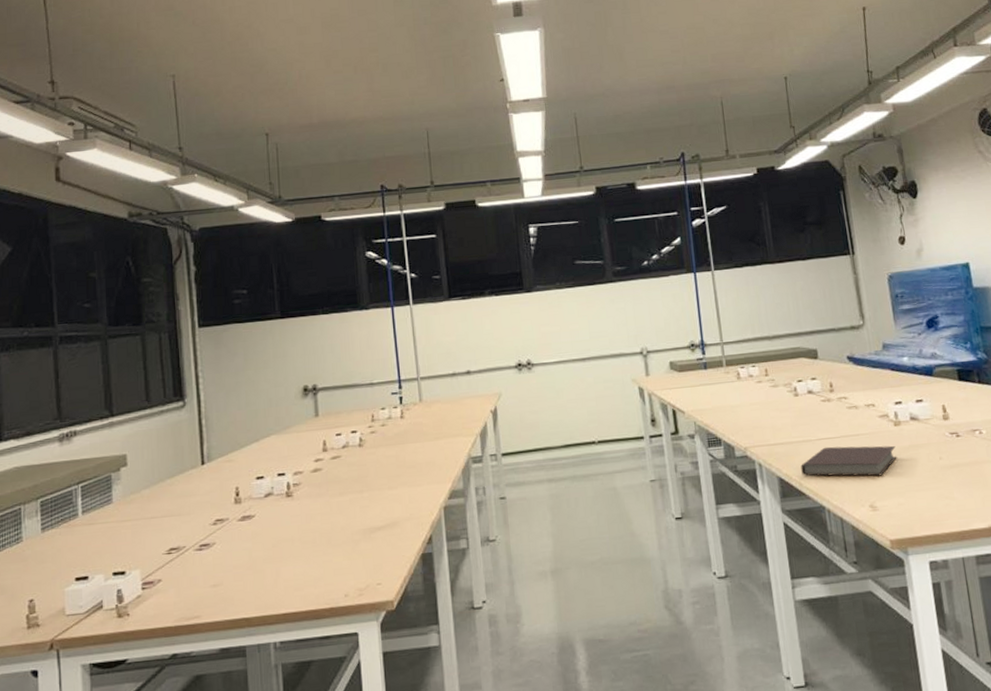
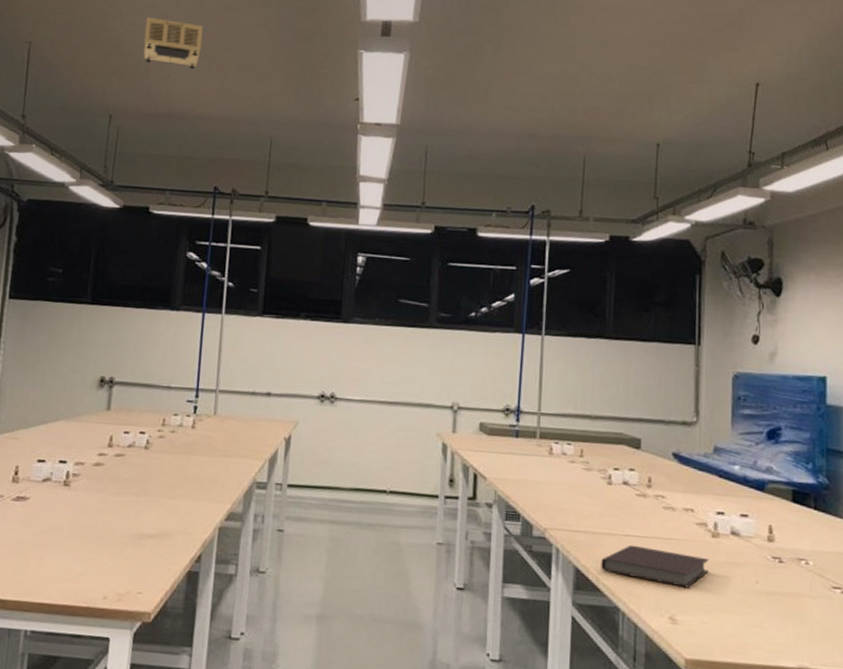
projector: none [285,32,344,91] -> present [143,17,204,80]

